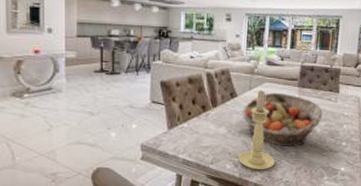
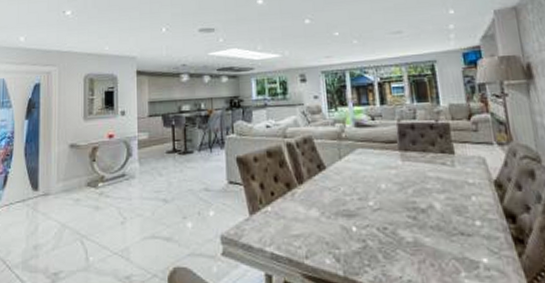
candle holder: present [238,89,275,170] -> none [338,158,388,266]
fruit basket: present [242,92,323,146] -> none [334,159,440,230]

